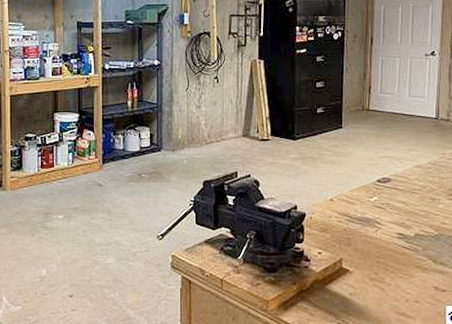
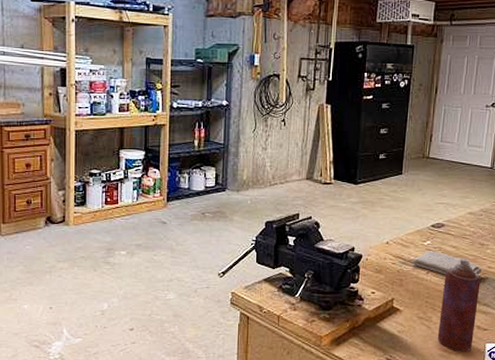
washcloth: none [360,207,435,232] -> present [413,251,482,275]
spray can: none [392,214,435,315] -> present [437,258,481,351]

